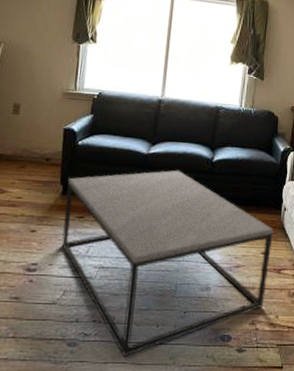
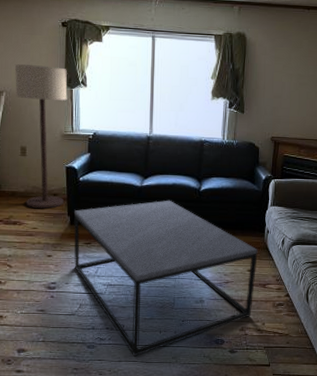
floor lamp: none [11,15,76,175] -> present [15,64,68,209]

